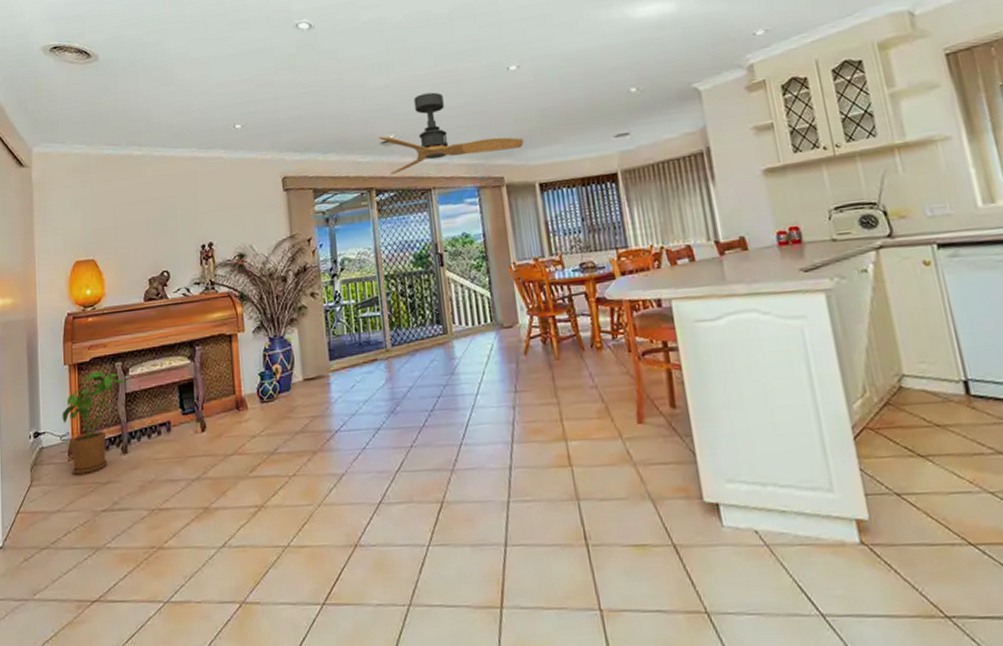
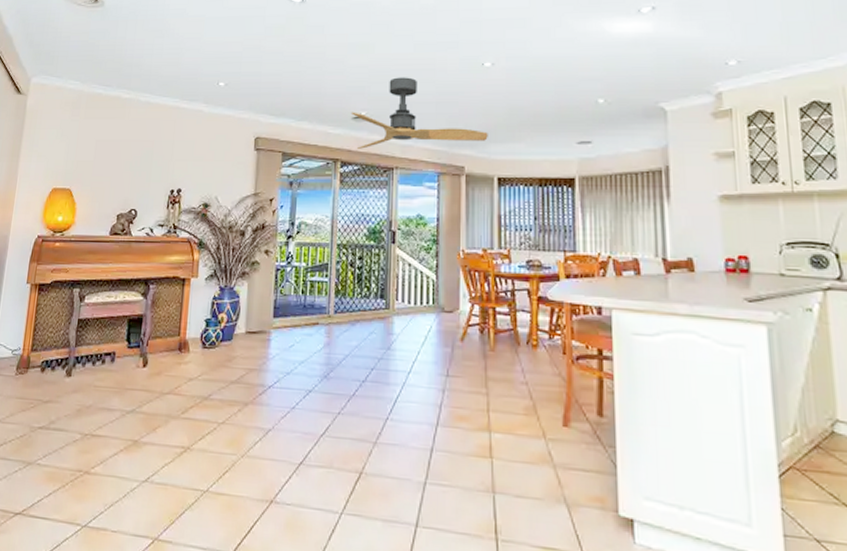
house plant: present [62,371,126,475] -> none [16,294,81,390]

